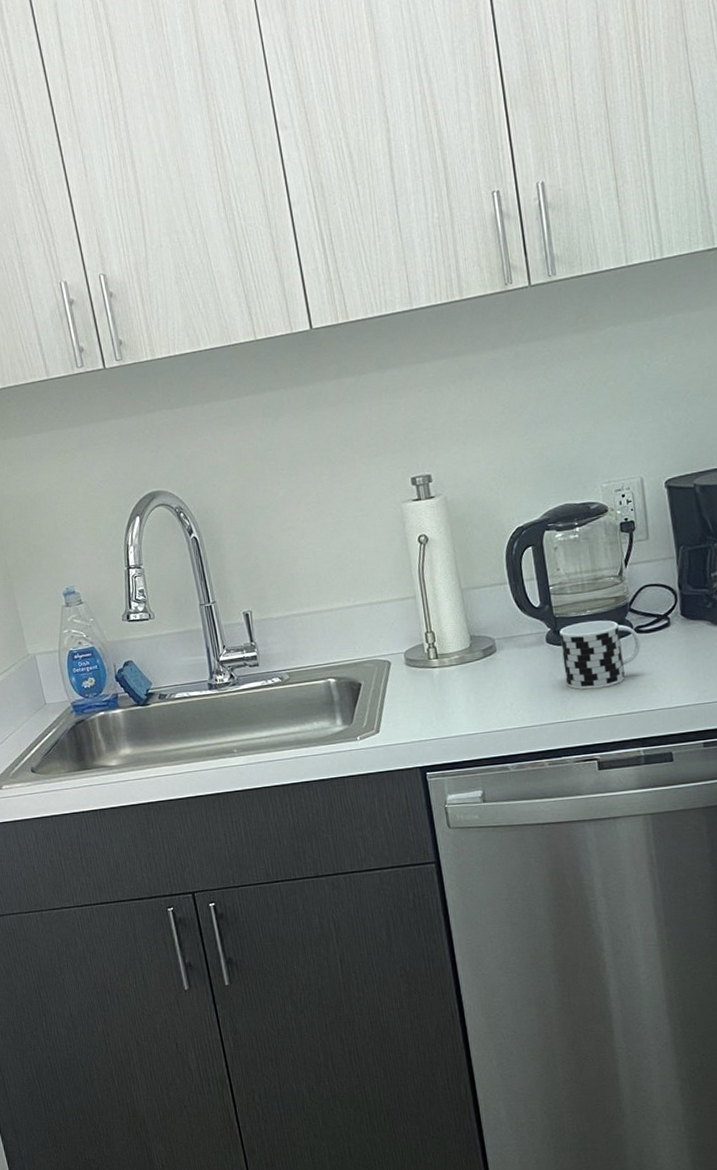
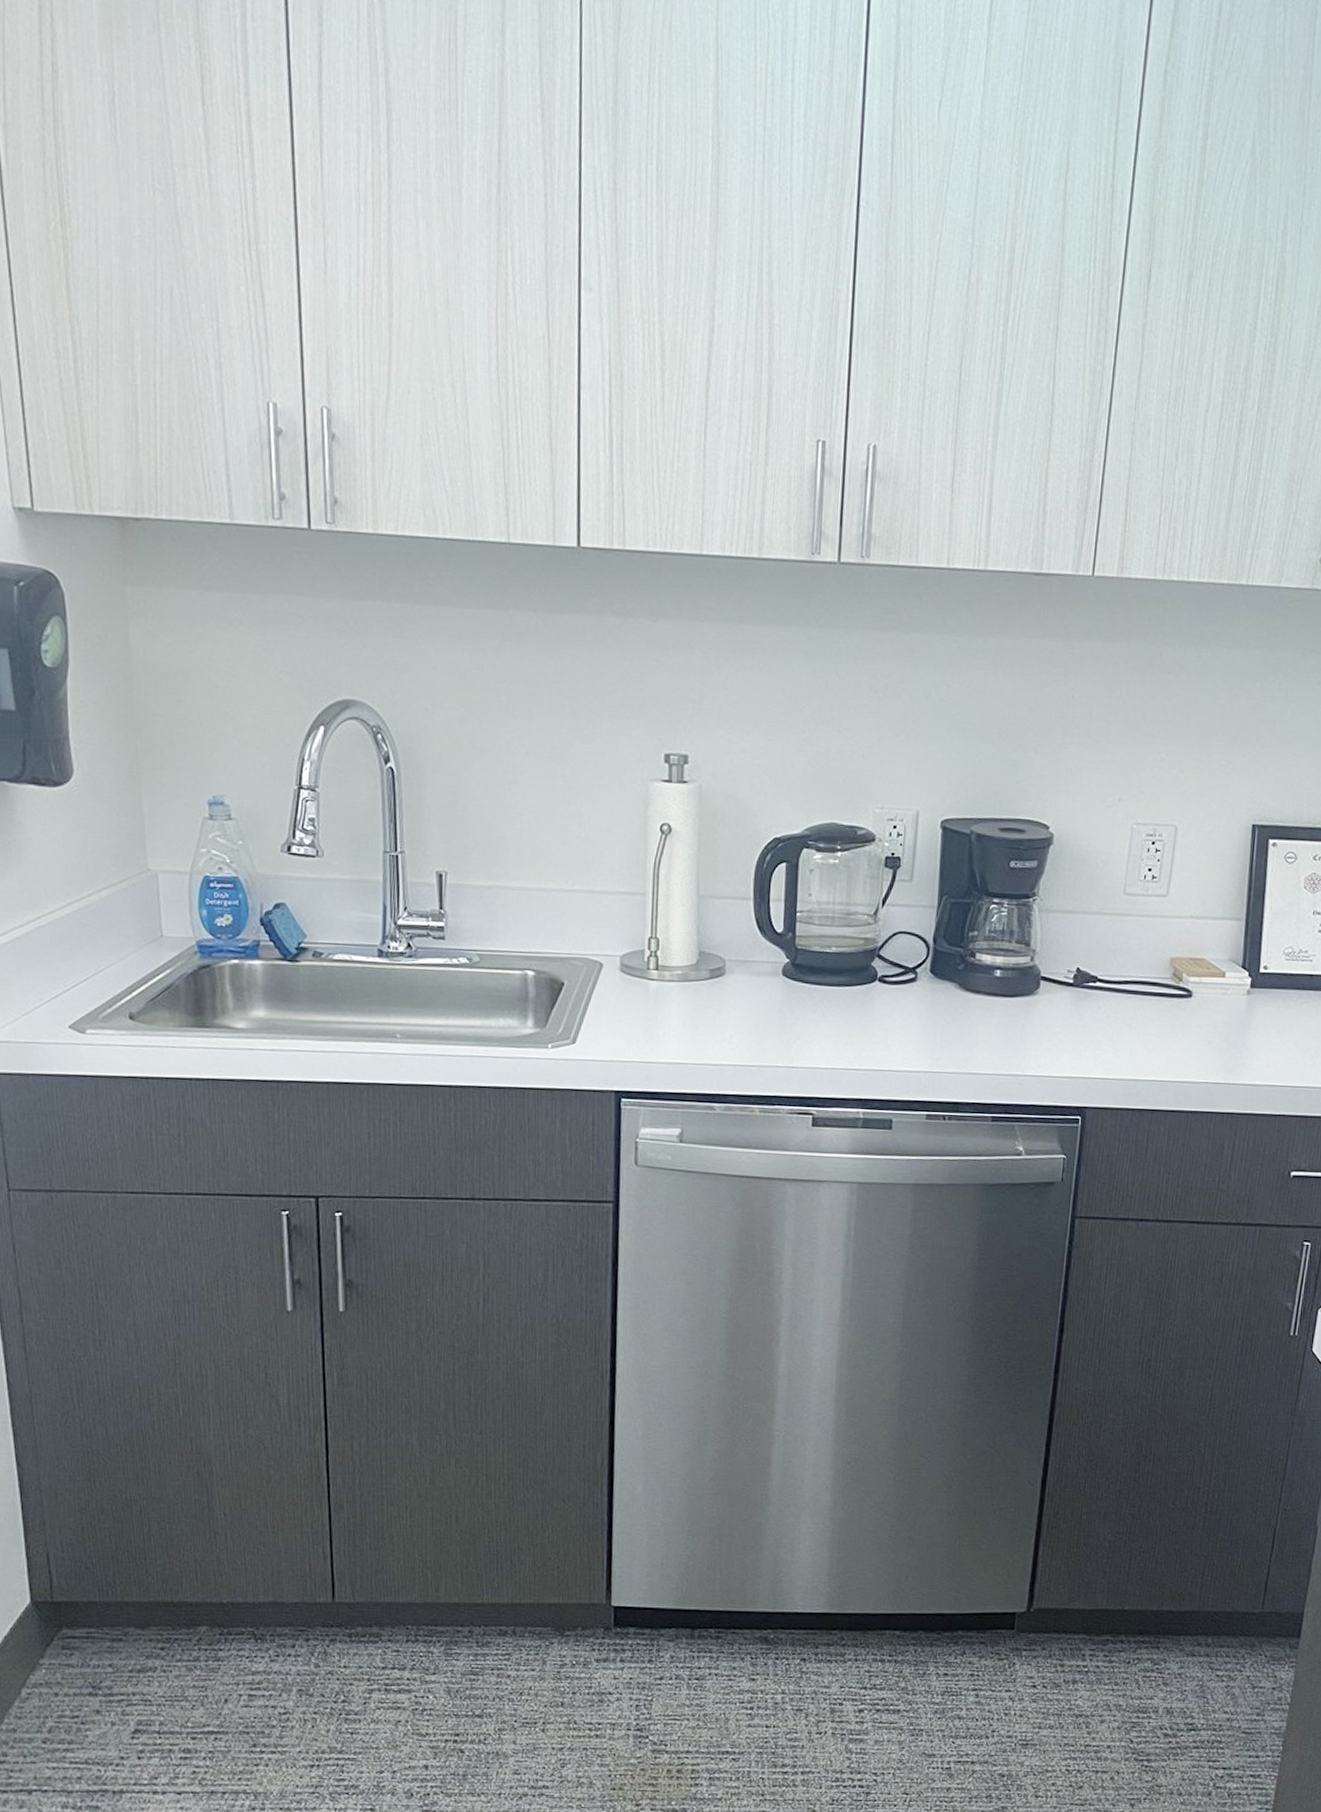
cup: present [559,620,641,690] -> none [795,959,882,1037]

